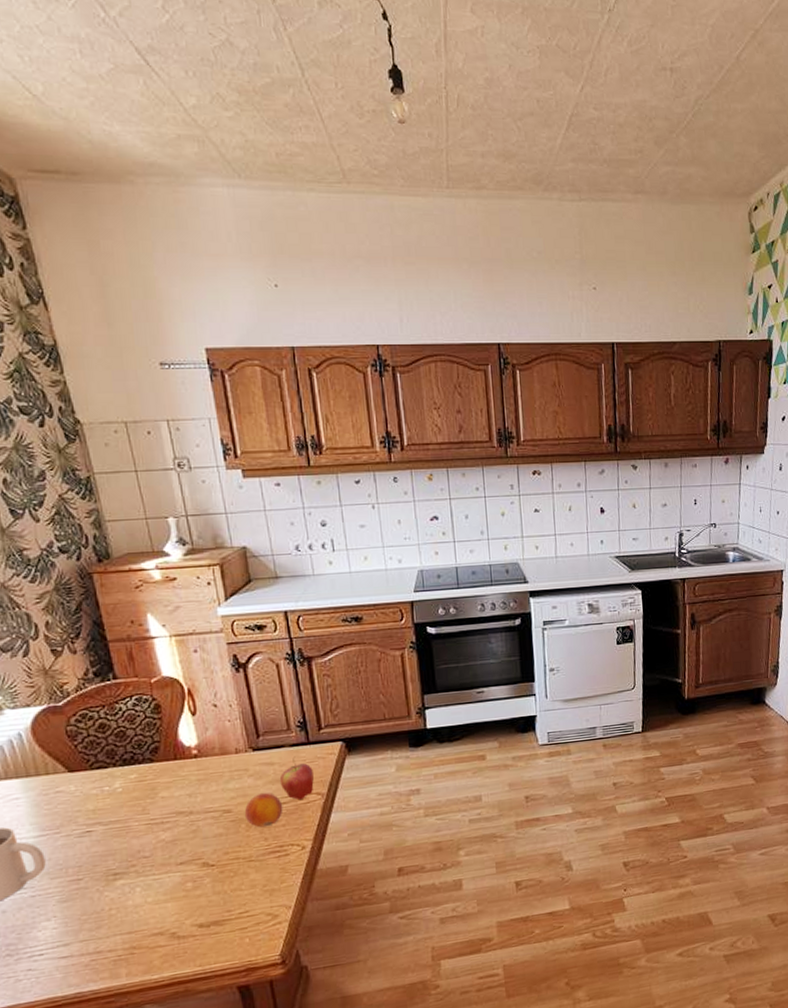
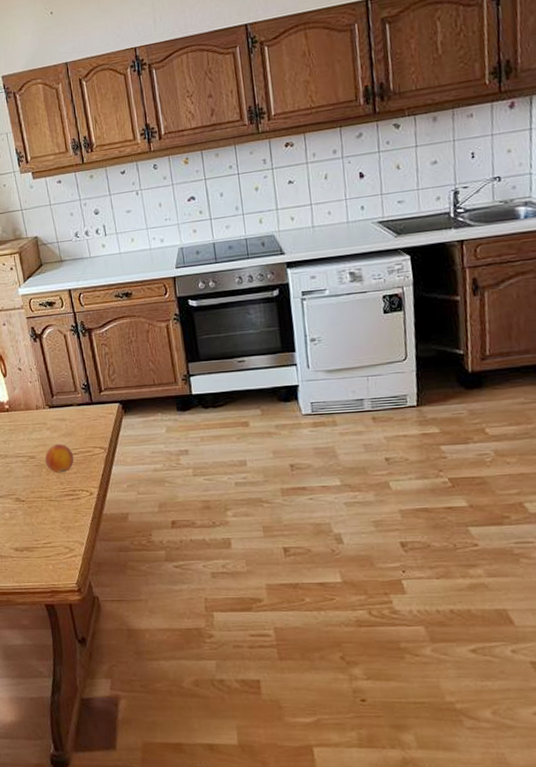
fruit: present [279,756,314,800] -> none [70,414,98,453]

